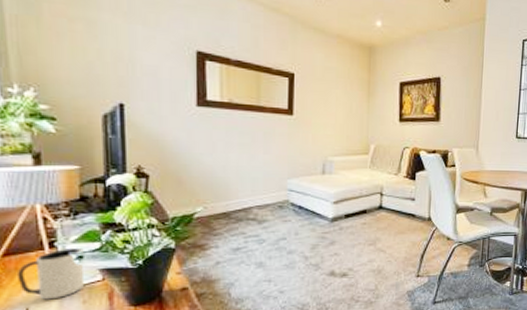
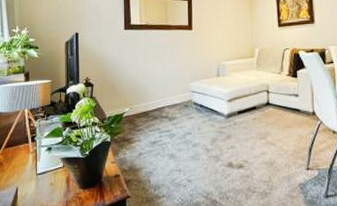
mug: present [16,247,85,300] -> none [12,141,52,182]

